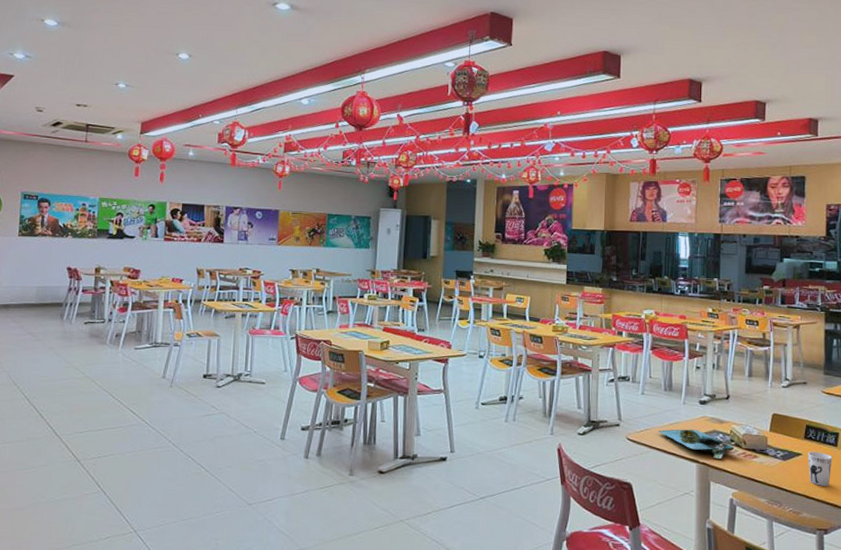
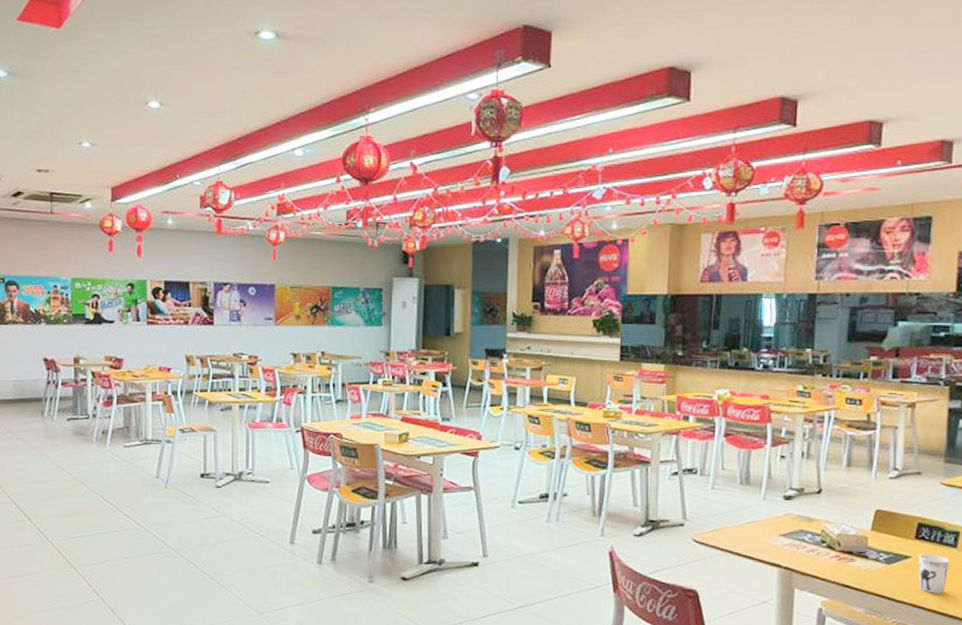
platter: present [658,429,735,459] -> none [731,529,826,562]

